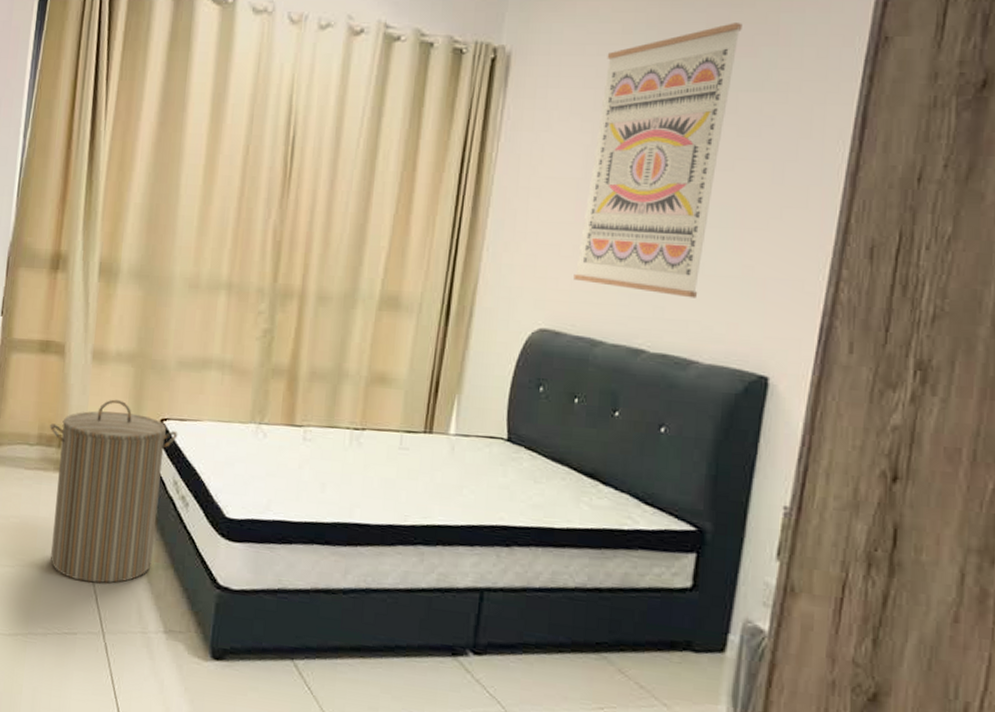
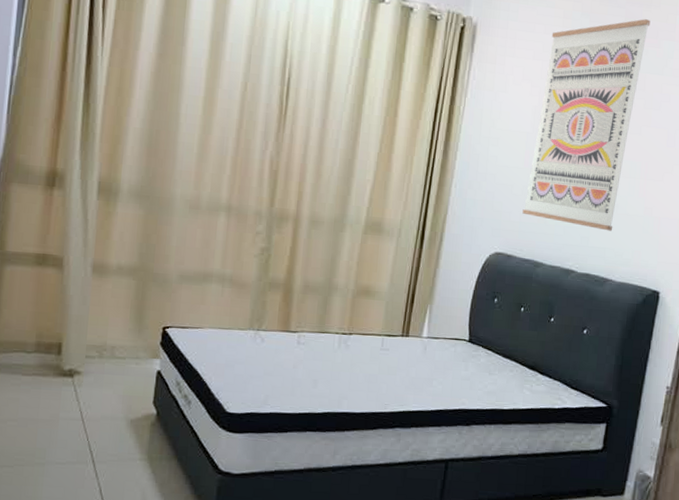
laundry hamper: present [50,399,178,584] -> none [48,309,180,477]

